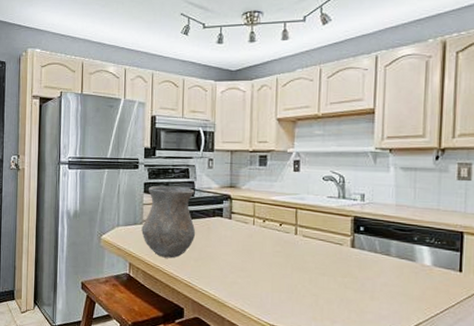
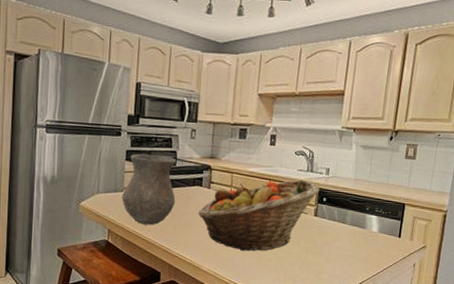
fruit basket: none [219,207,355,287] -> present [197,179,320,251]

